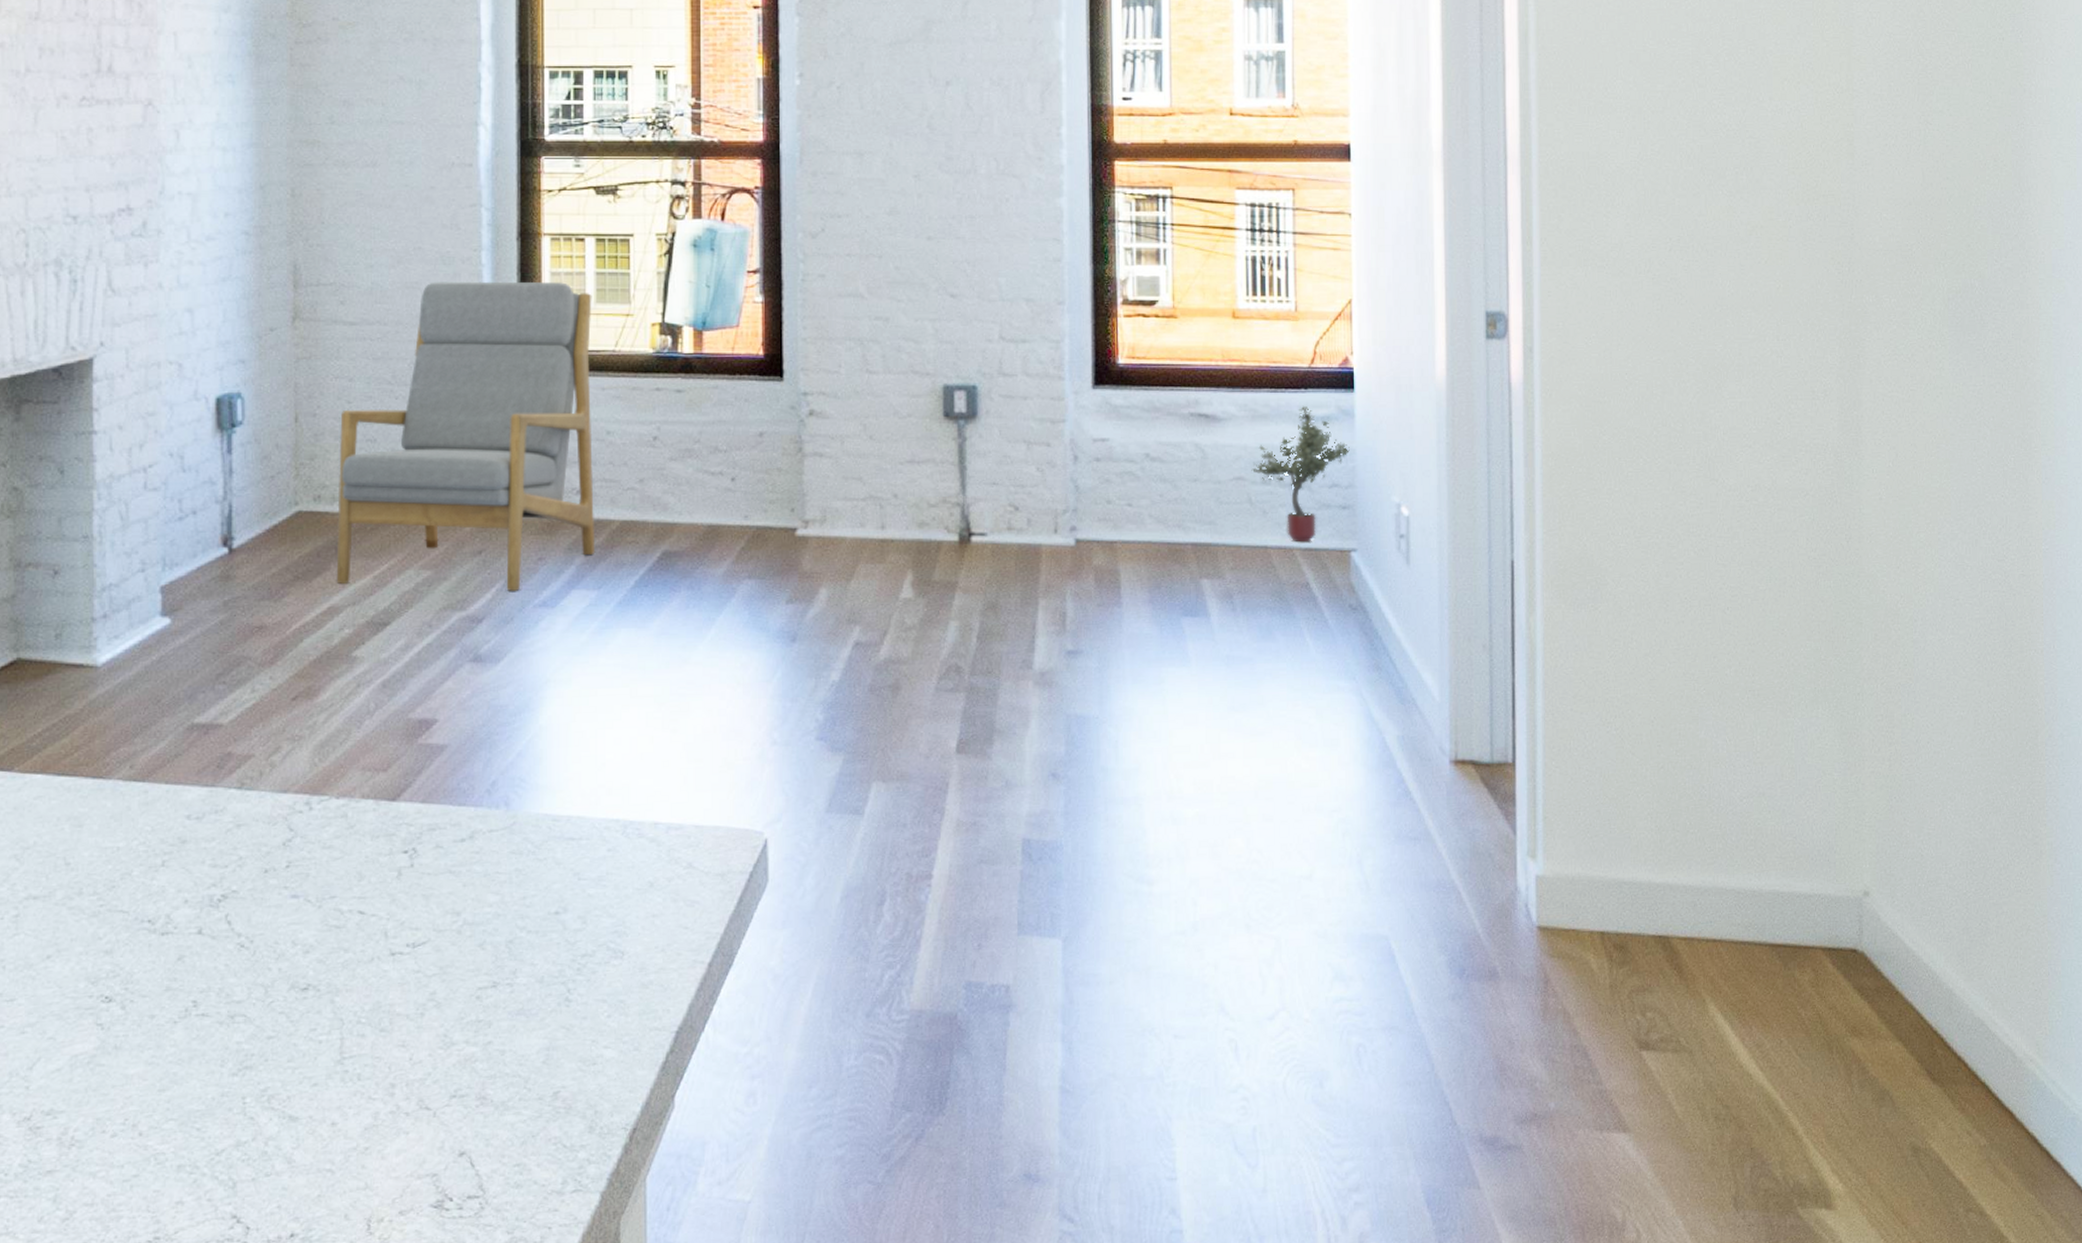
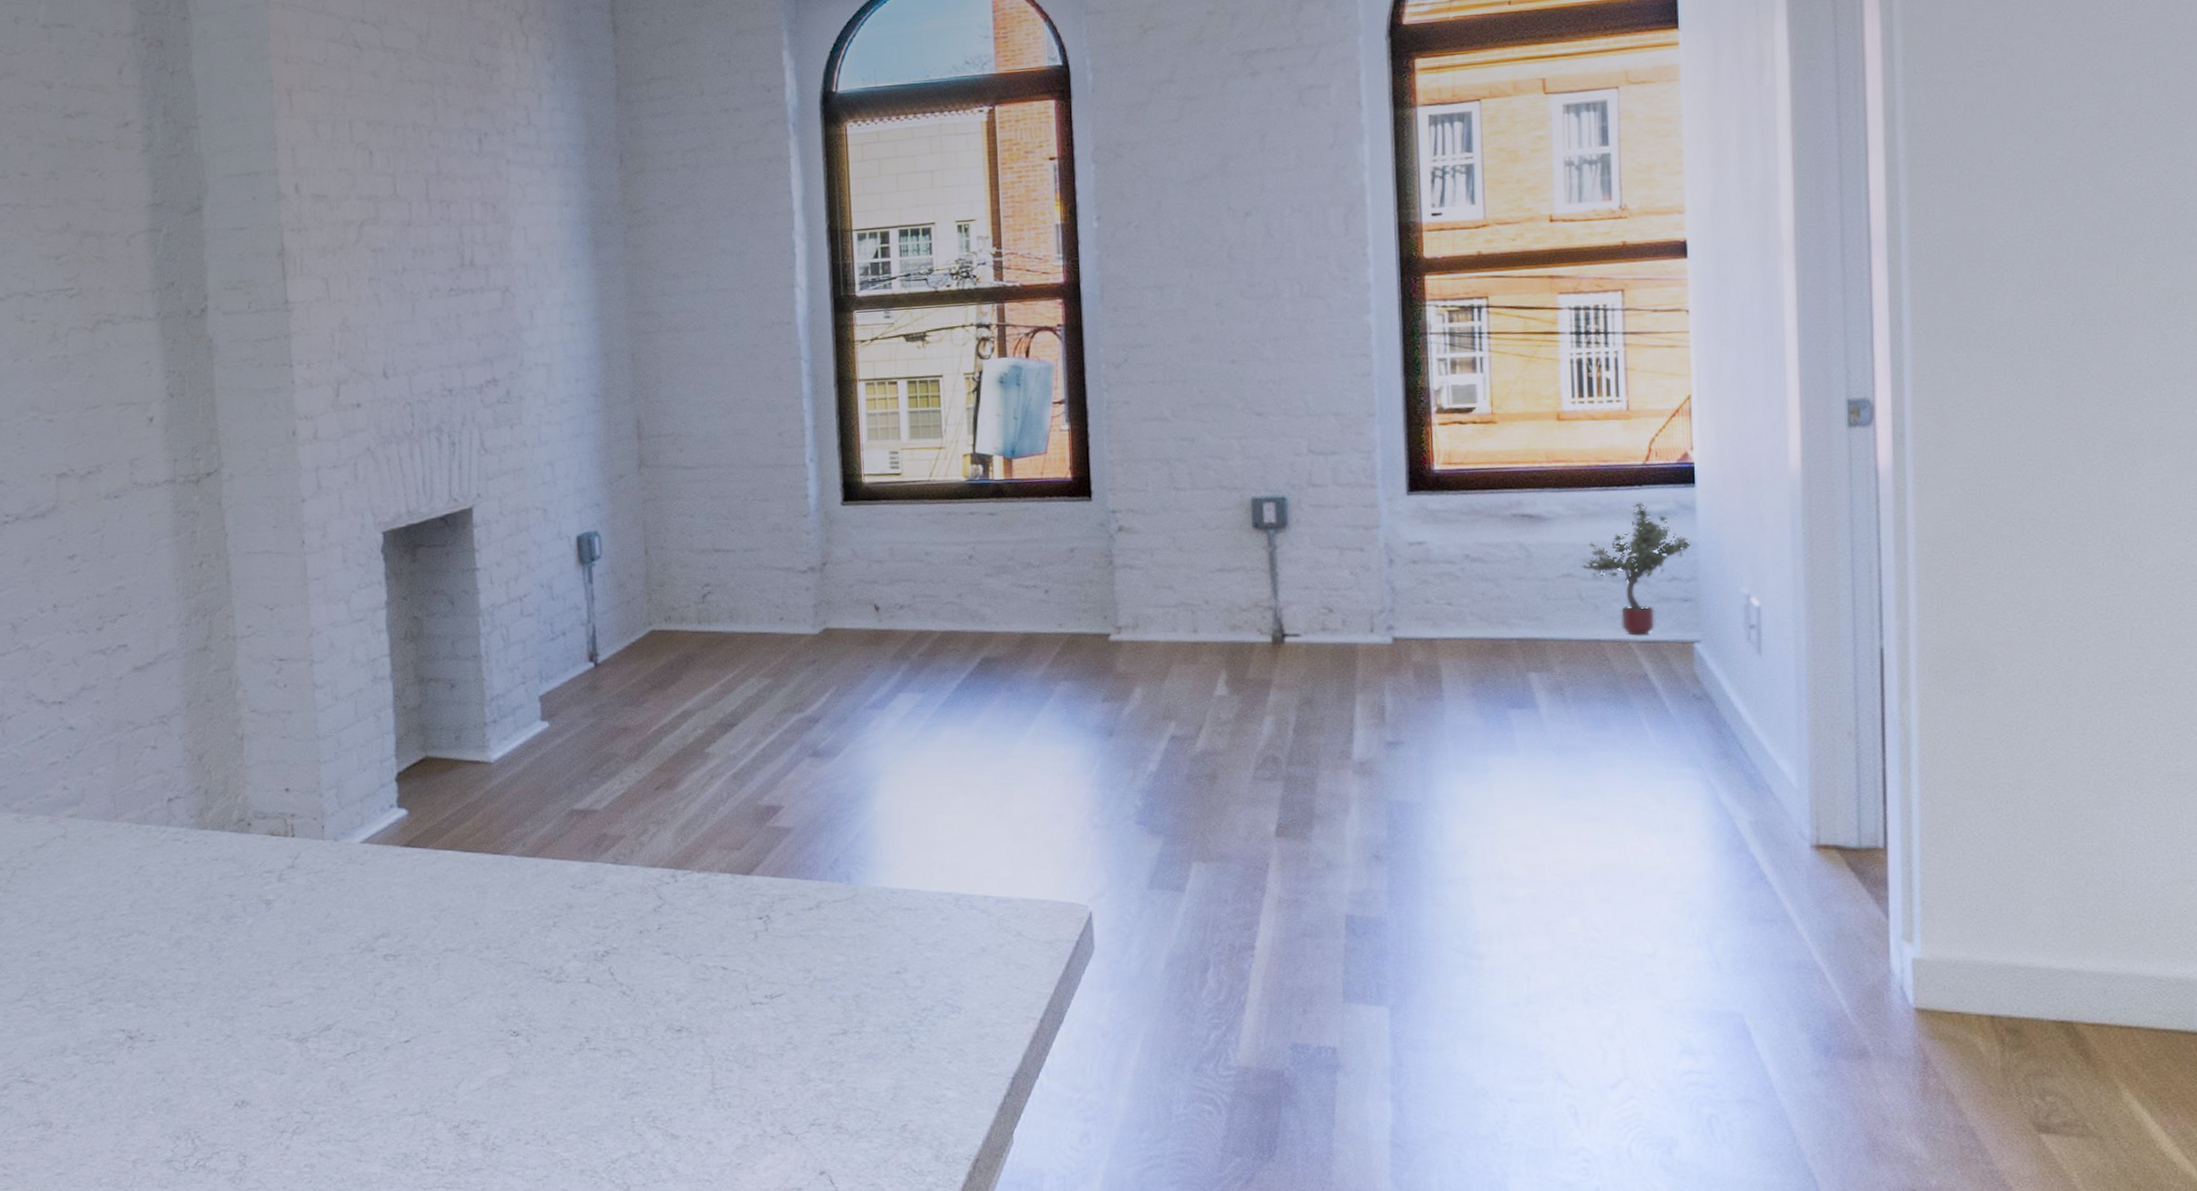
armchair: present [336,281,596,591] -> none [684,422,919,695]

